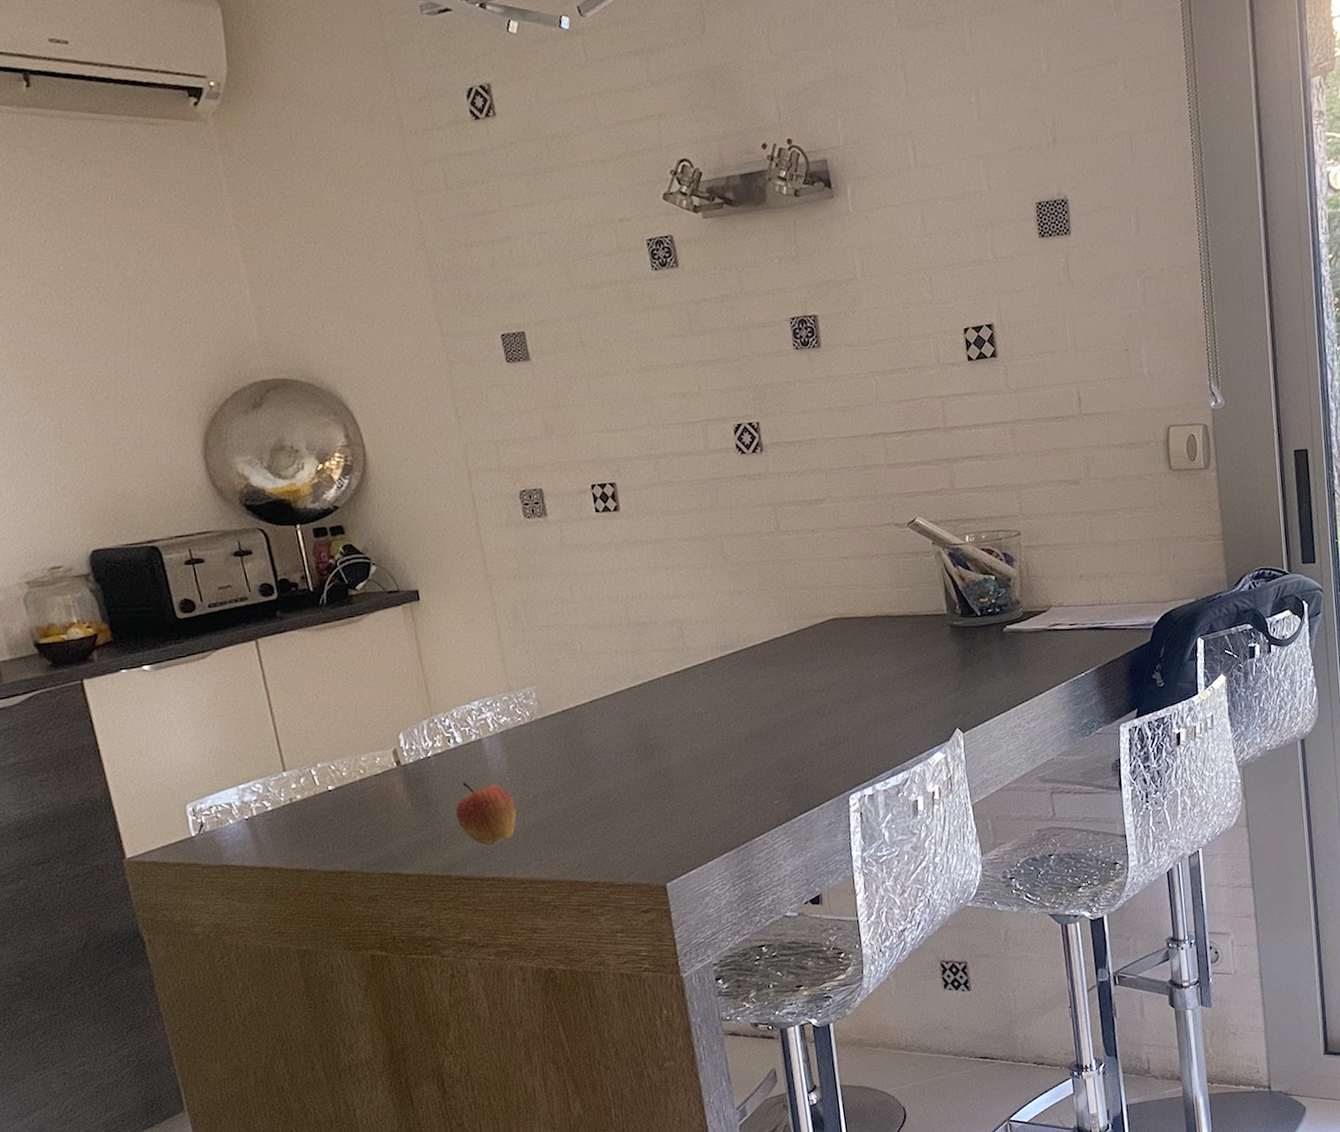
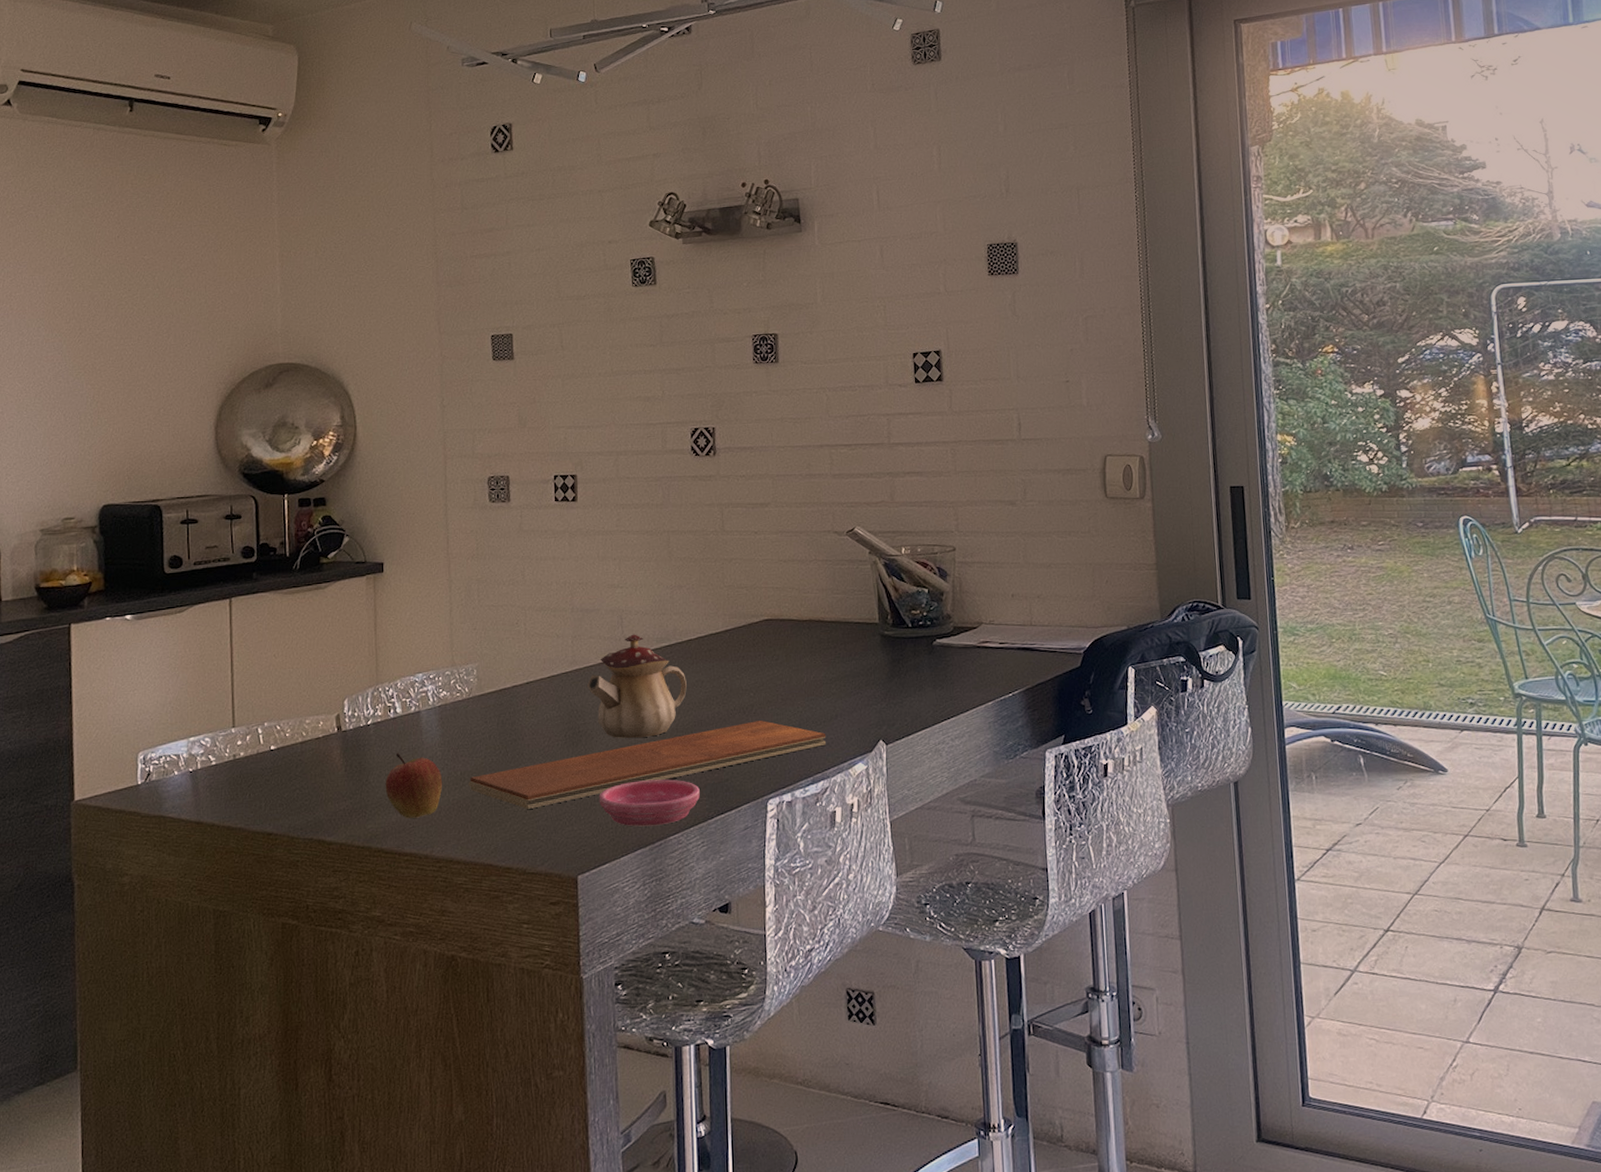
chopping board: none [543,719,904,825] -> present [469,721,827,809]
teapot: none [653,644,757,749] -> present [587,634,687,738]
saucer: none [678,784,781,832] -> present [599,779,700,827]

